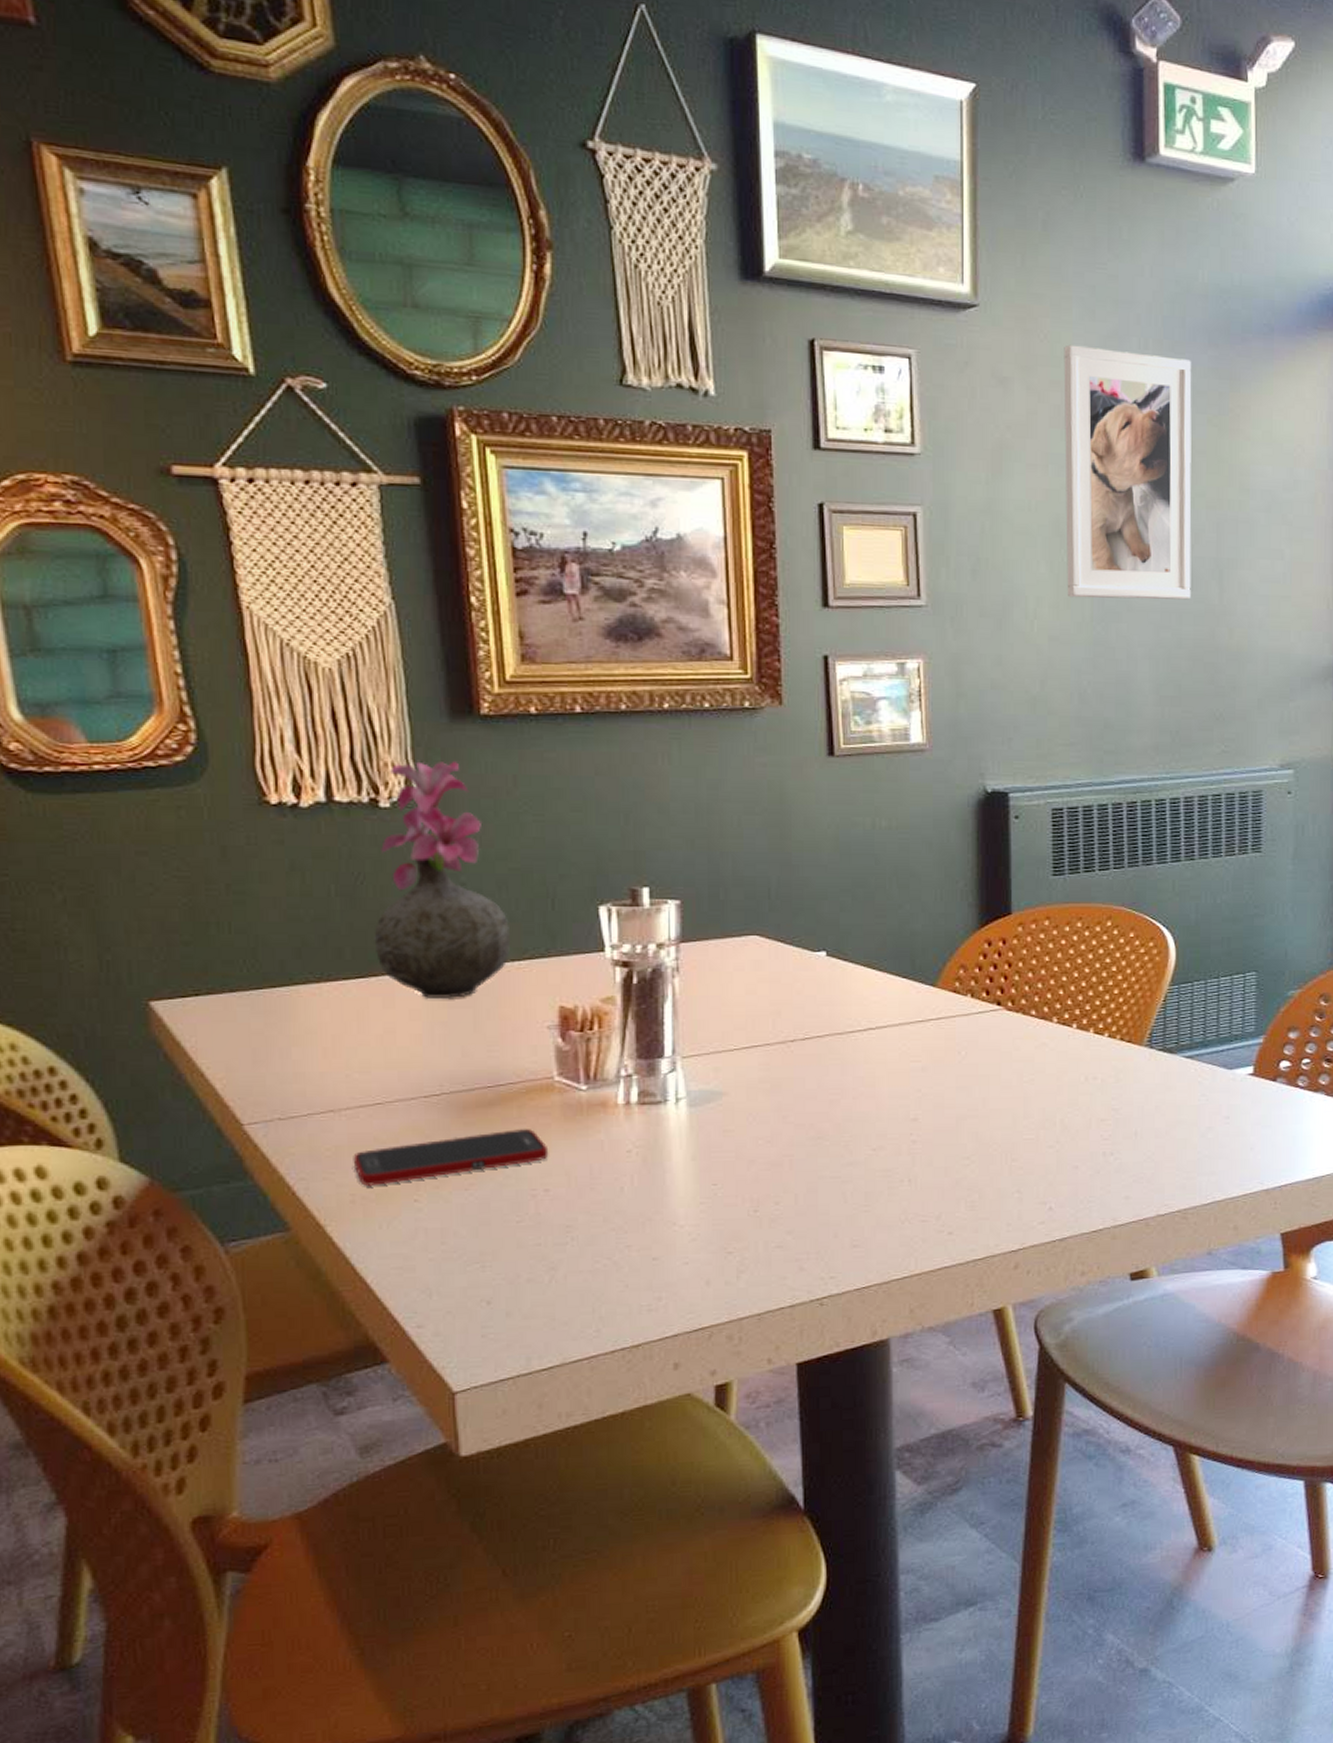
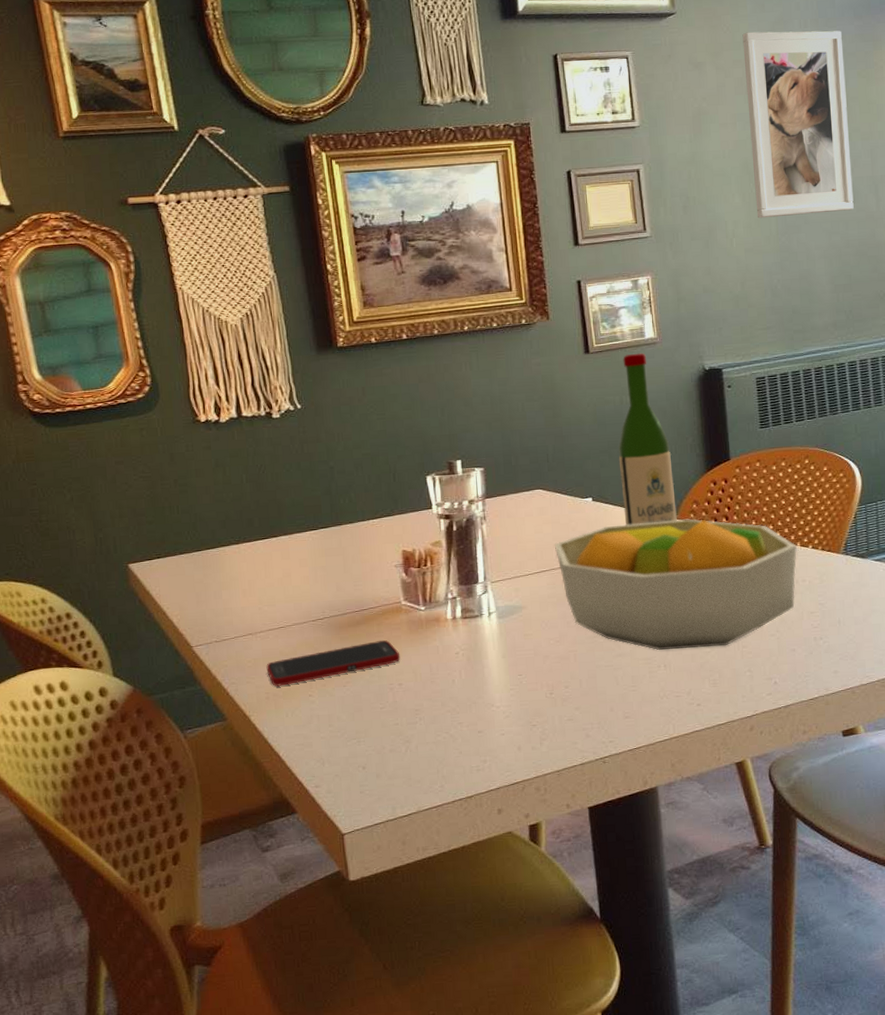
vase: present [374,760,511,1000] -> none [273,381,366,551]
fruit bowl: none [772,988,1089,1160] -> present [555,518,797,651]
wine bottle: none [865,761,939,992] -> present [618,353,678,525]

